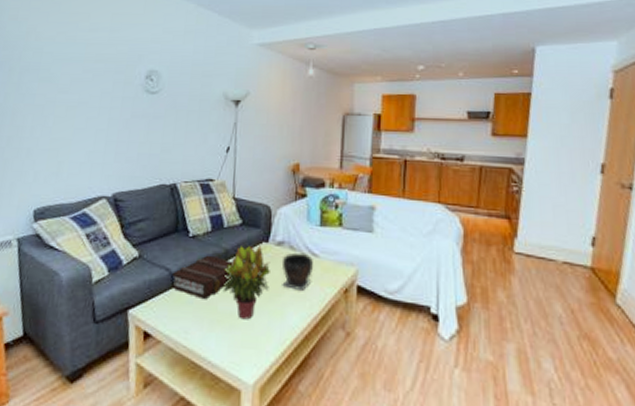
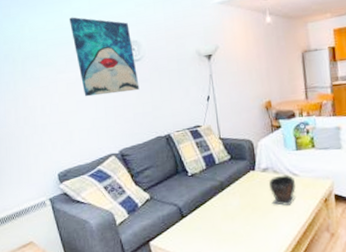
wall art: none [84,32,152,128] -> present [70,17,140,97]
book: present [171,255,233,300] -> none [179,188,229,225]
potted plant: present [222,245,271,320] -> none [221,174,262,236]

